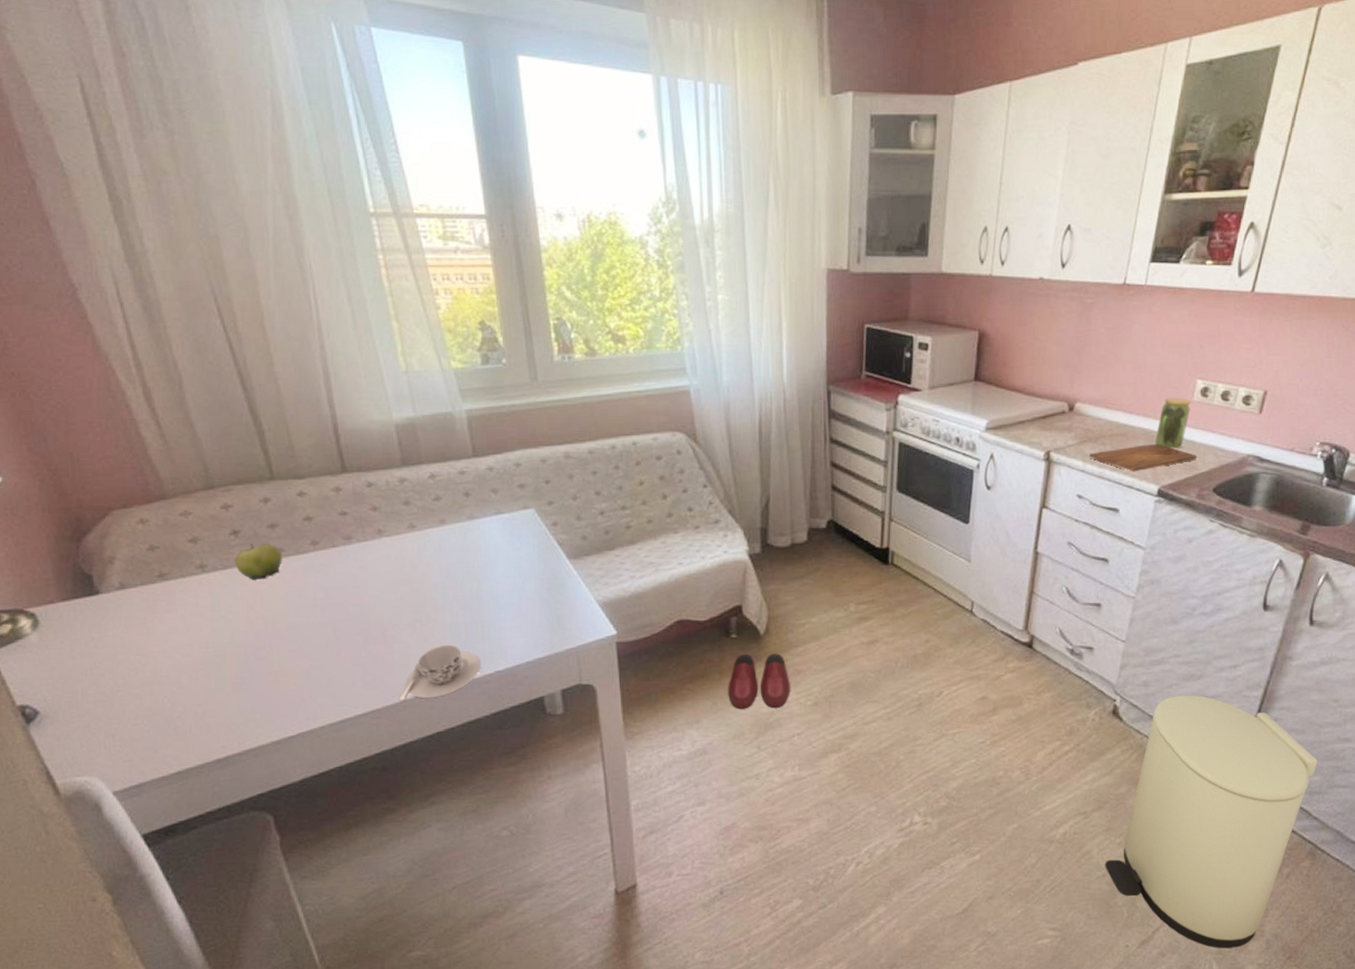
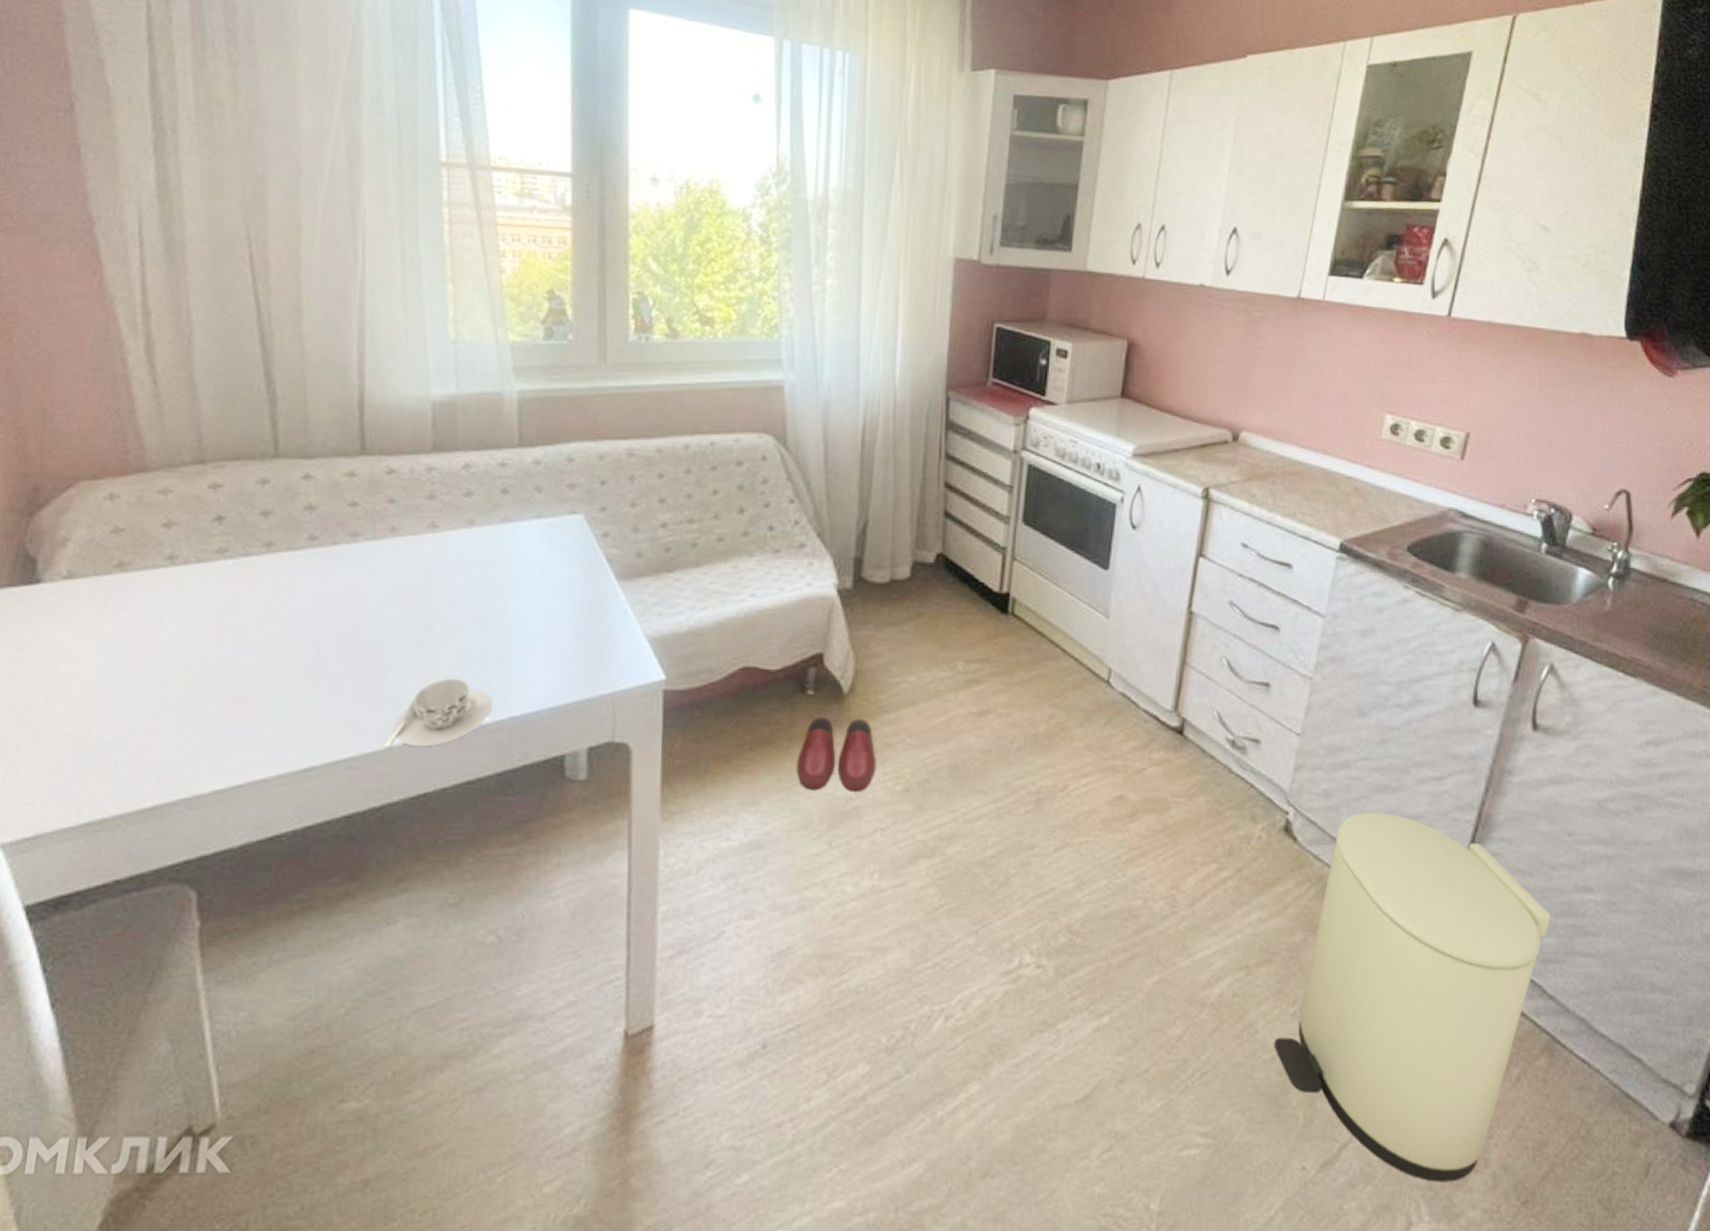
fruit: present [234,543,282,580] -> none [211,534,271,579]
cutting board: present [1088,444,1197,472] -> none [1255,487,1387,520]
jar: present [1154,397,1191,448] -> none [1335,432,1379,495]

